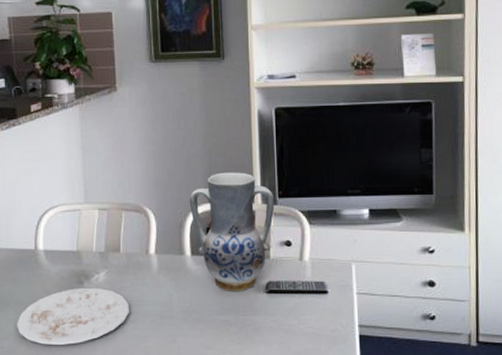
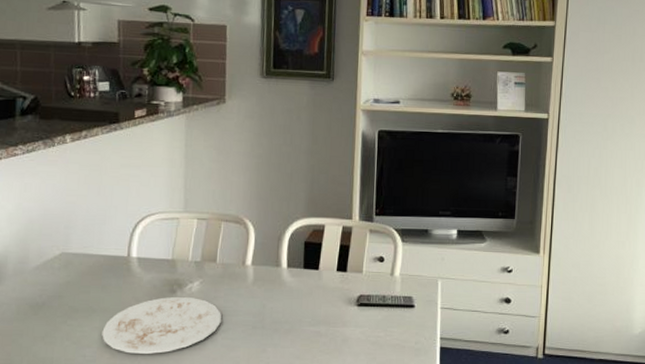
vase: present [189,172,275,291] -> none [289,189,372,304]

